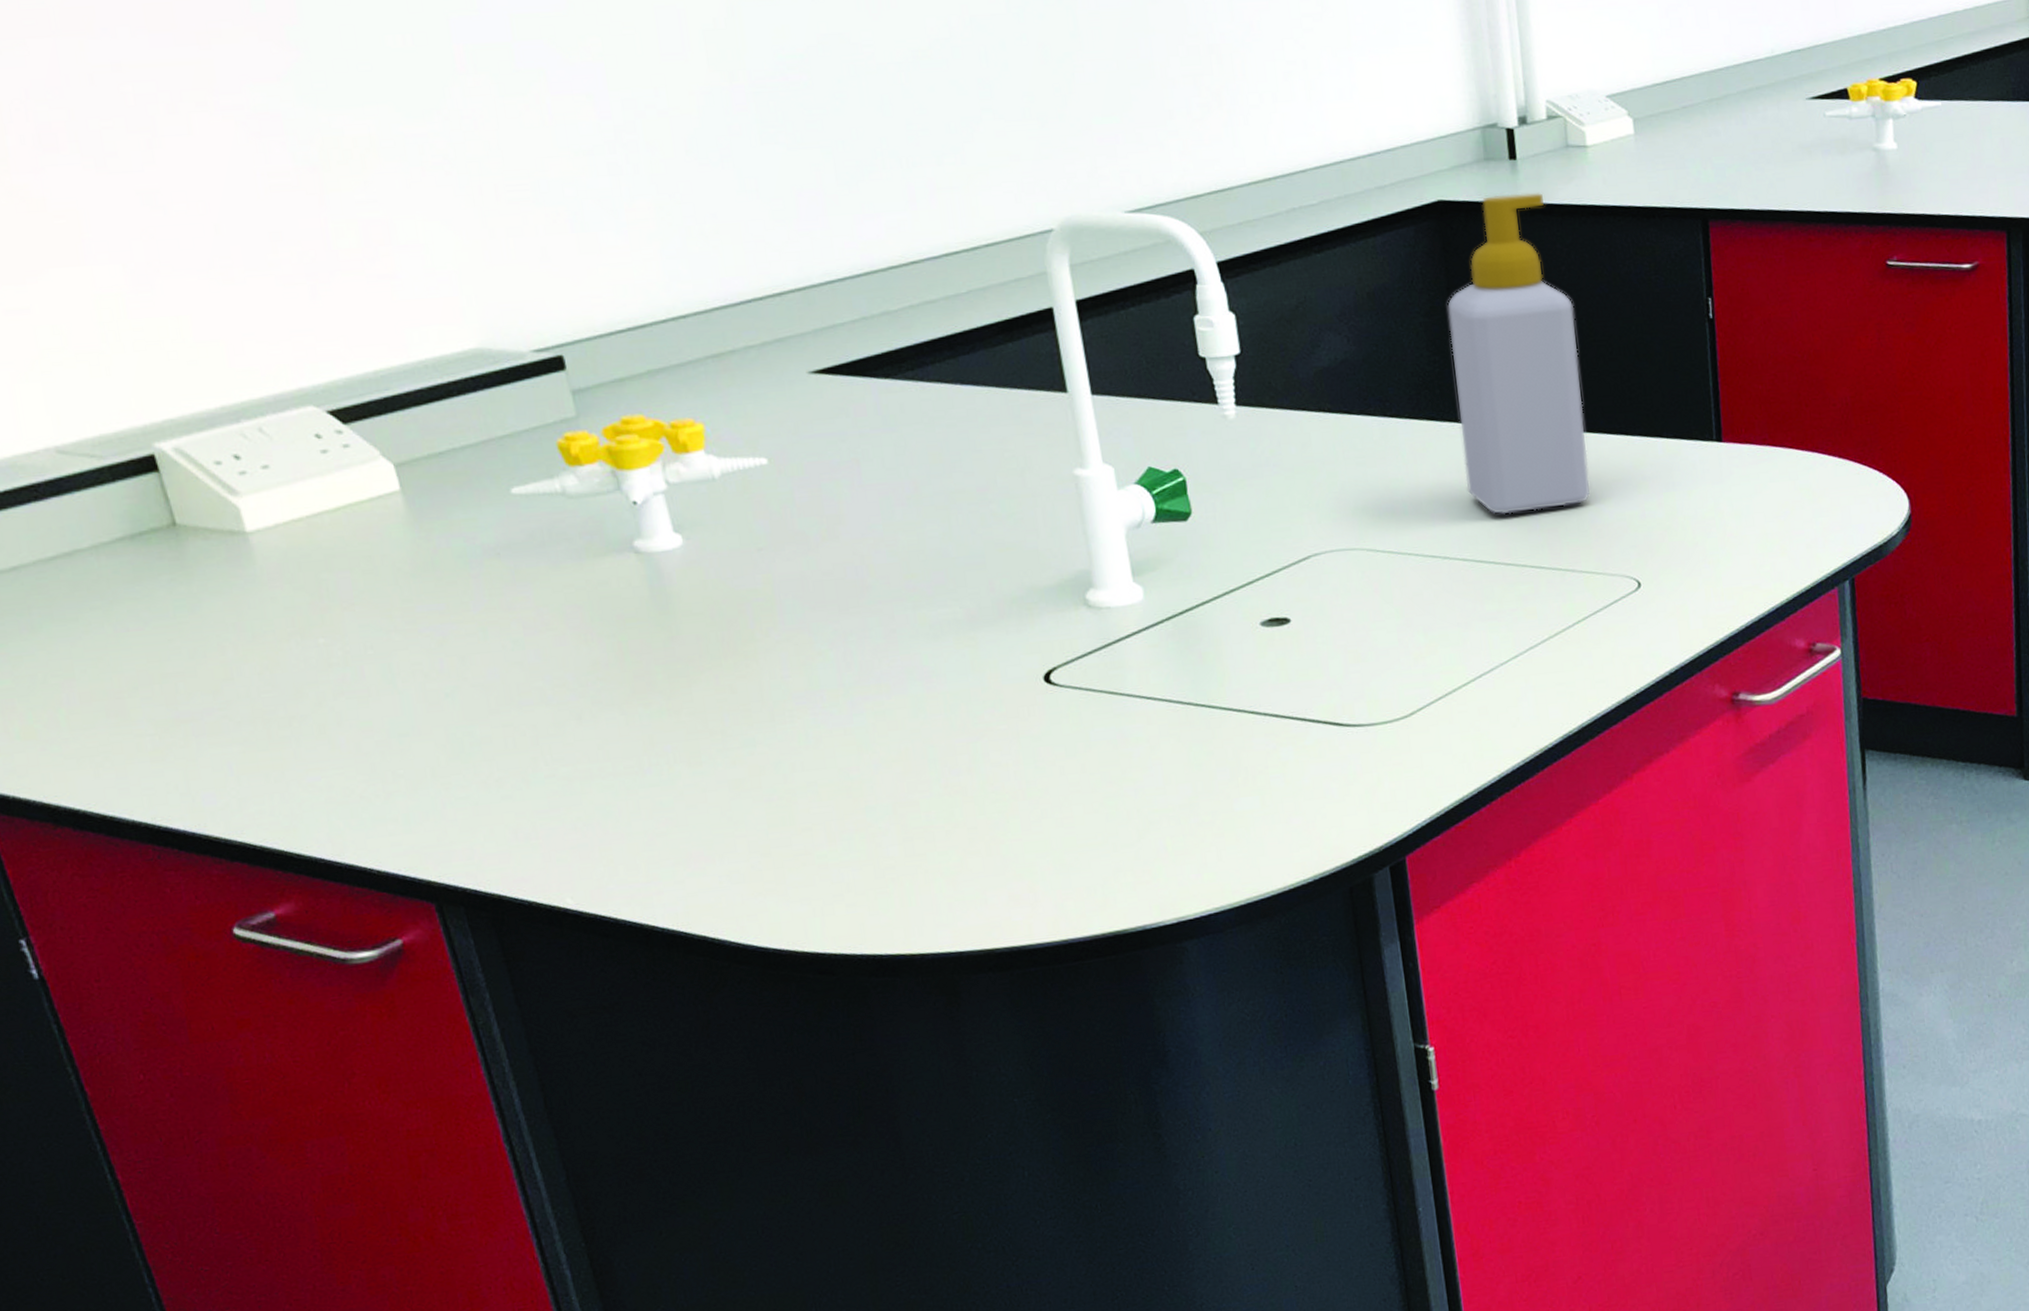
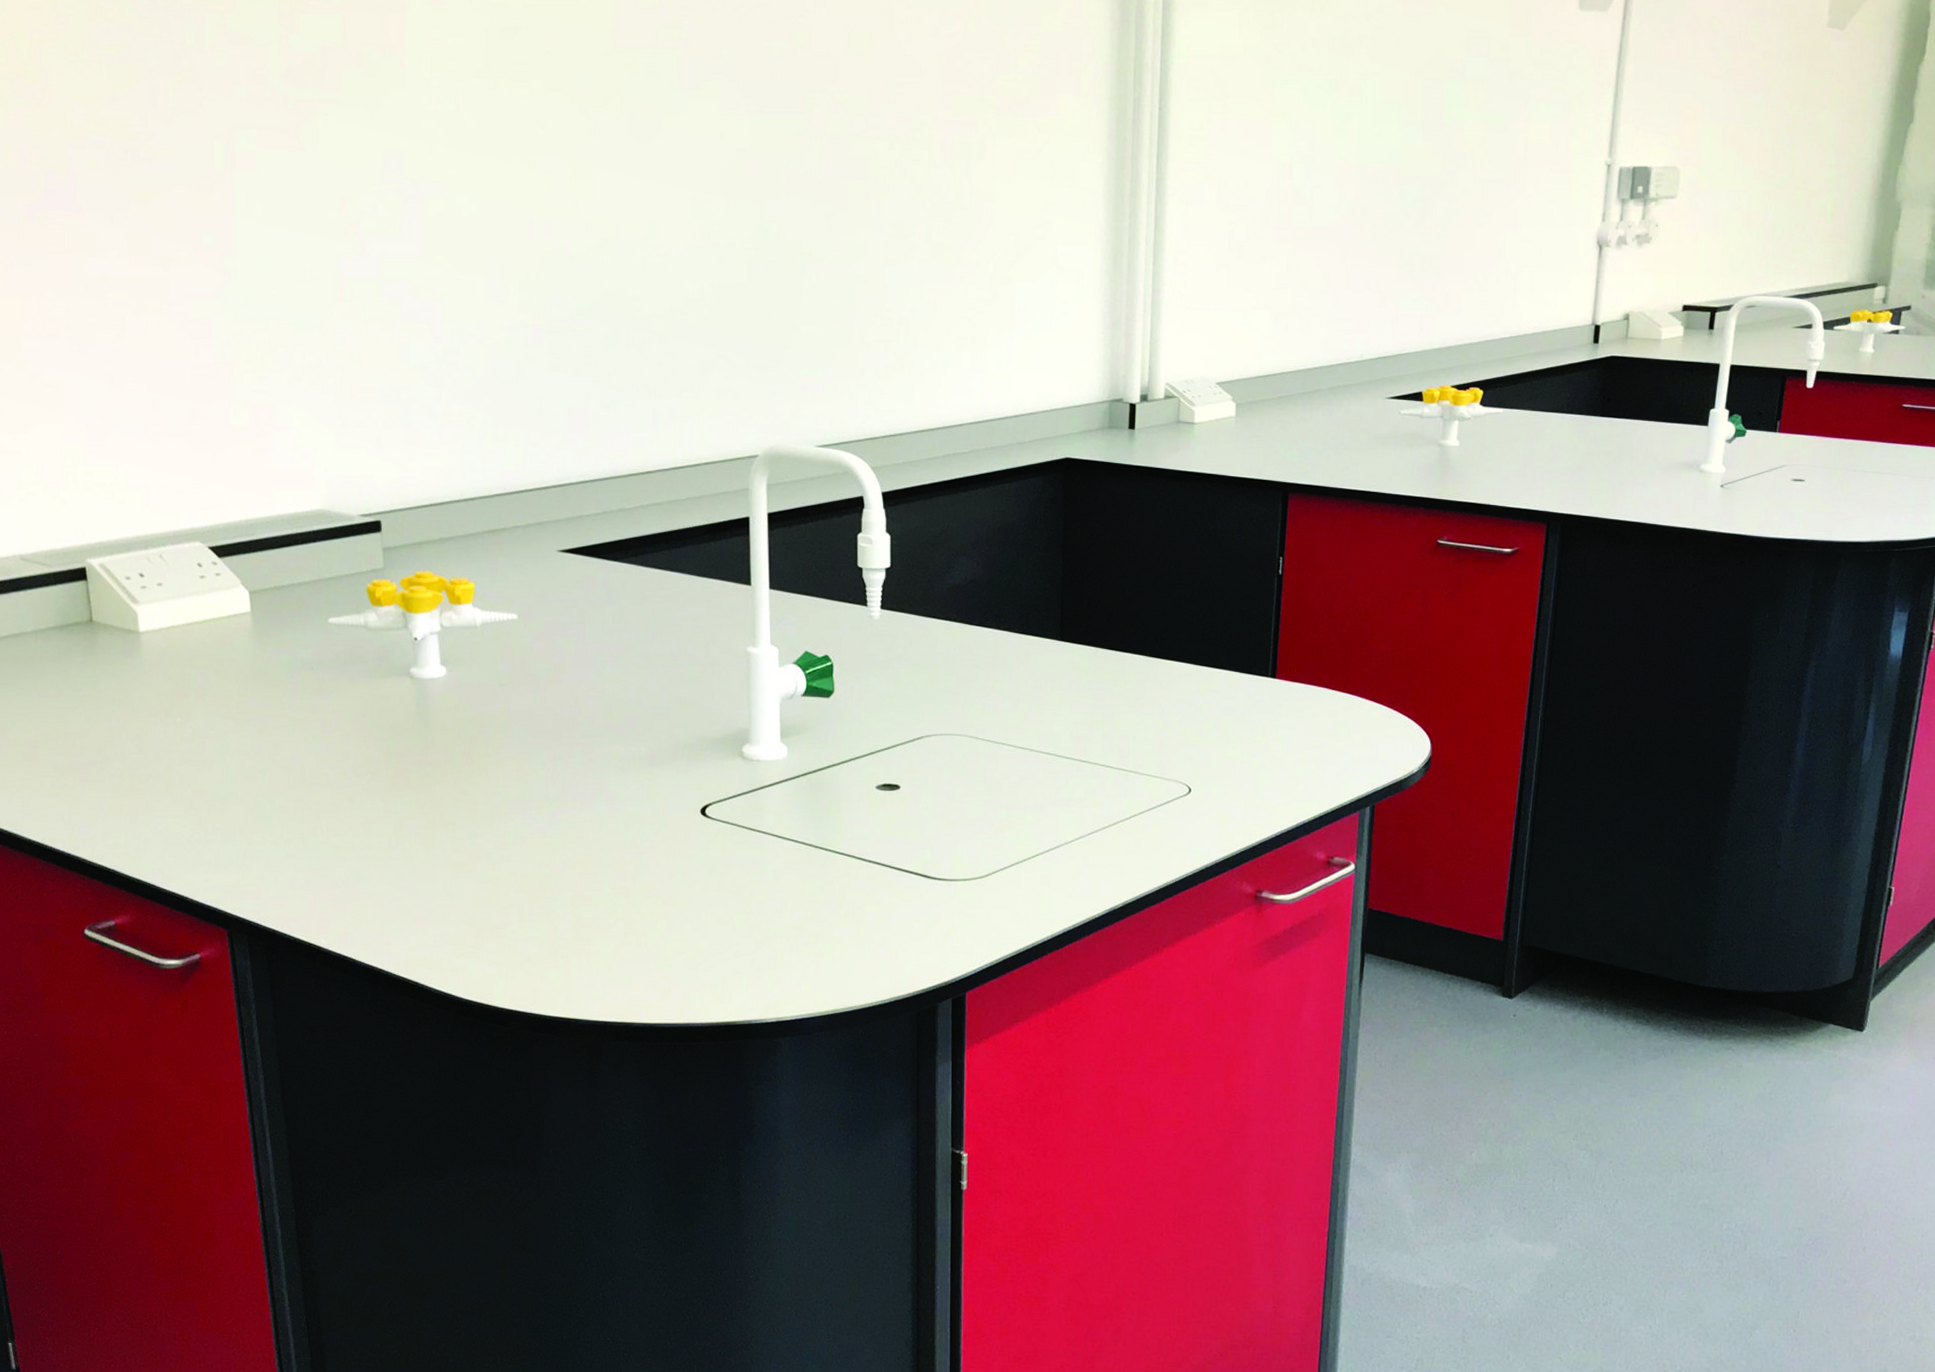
soap bottle: present [1447,193,1591,515] -> none [1057,458,1165,720]

